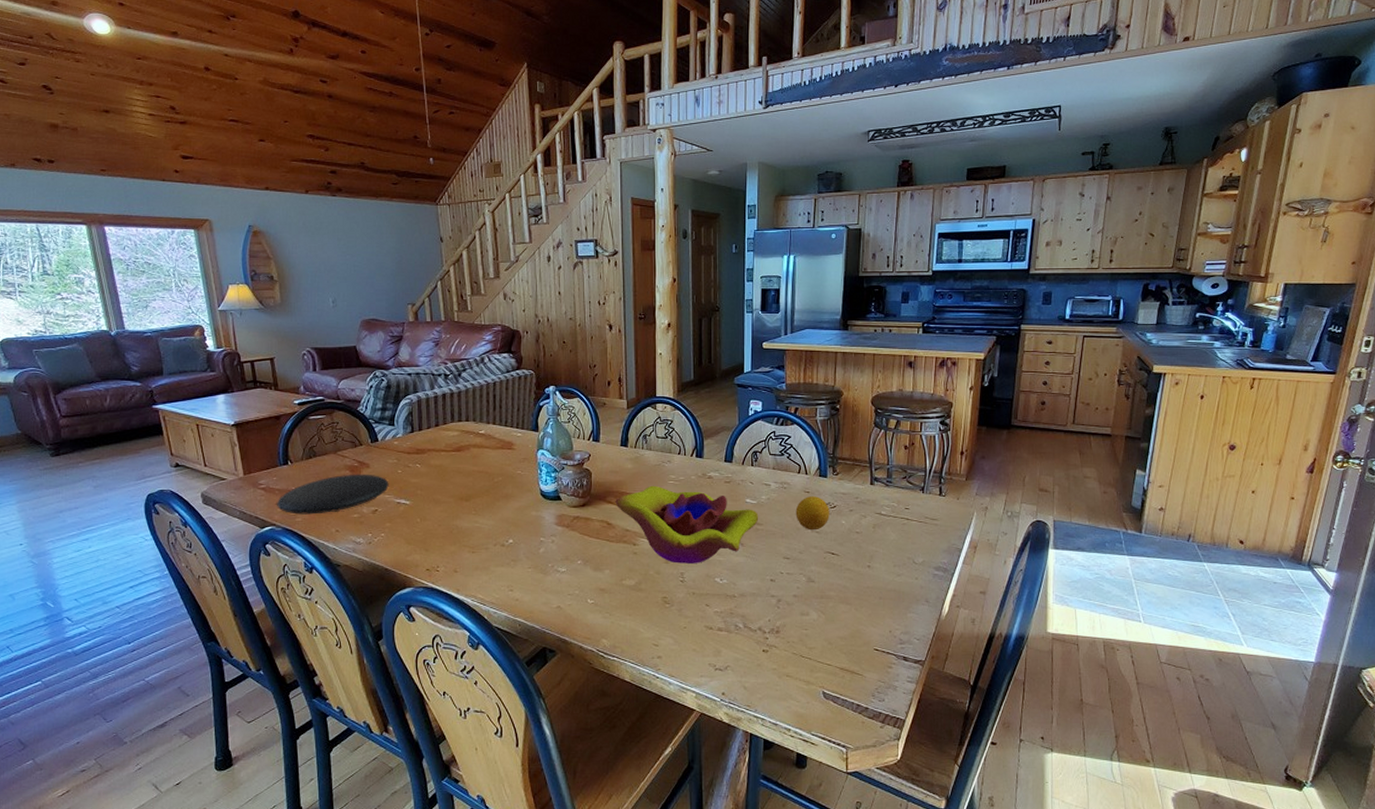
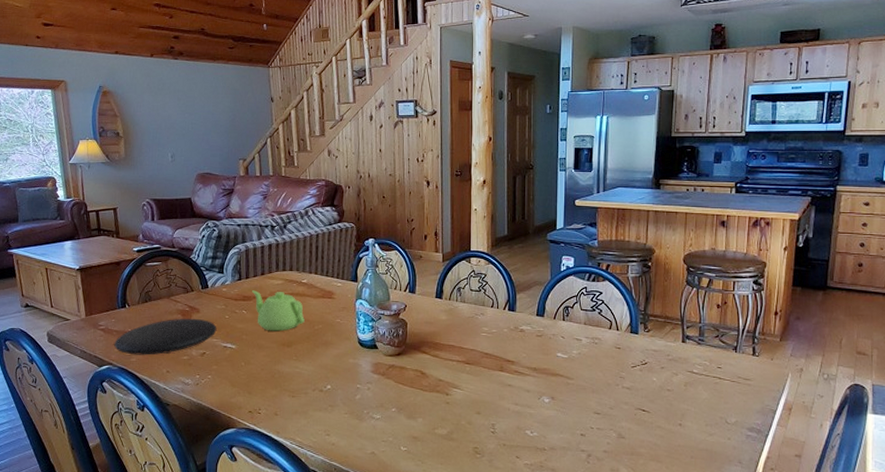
teapot: none [426,443,483,485] -> present [252,290,305,332]
decorative bowl: present [615,485,759,564] -> none [429,337,570,415]
fruit: present [795,496,831,531] -> none [606,352,642,387]

